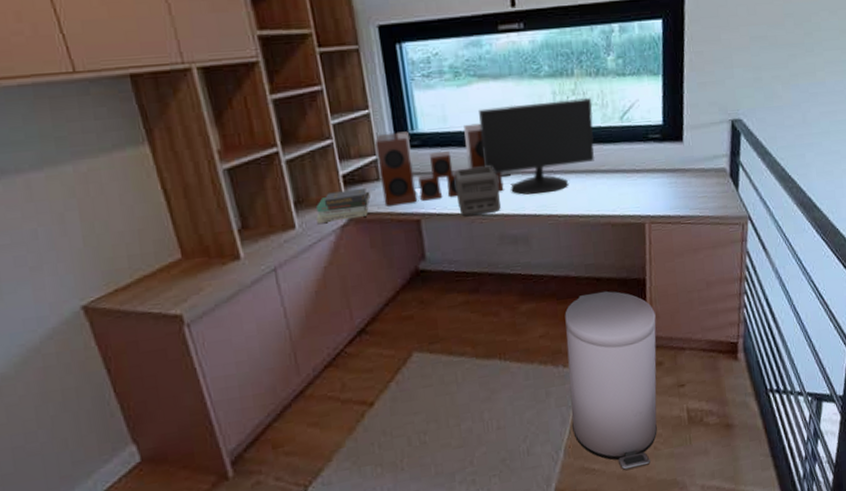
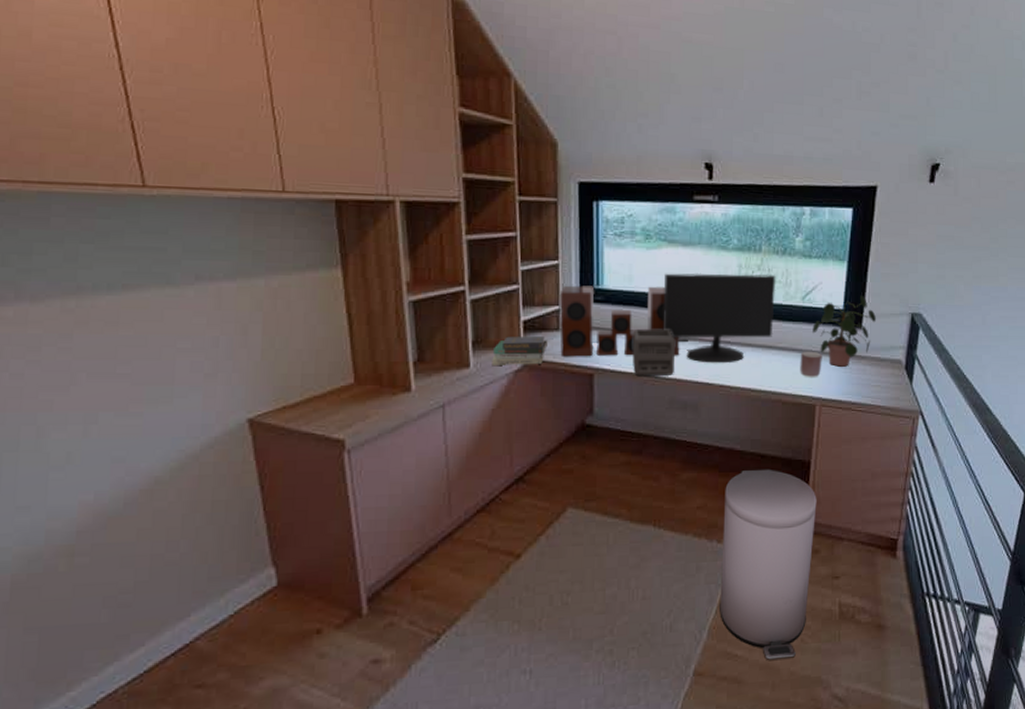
mug: none [624,170,648,198] -> present [800,351,822,378]
potted plant: none [634,107,697,183] -> present [812,295,876,367]

